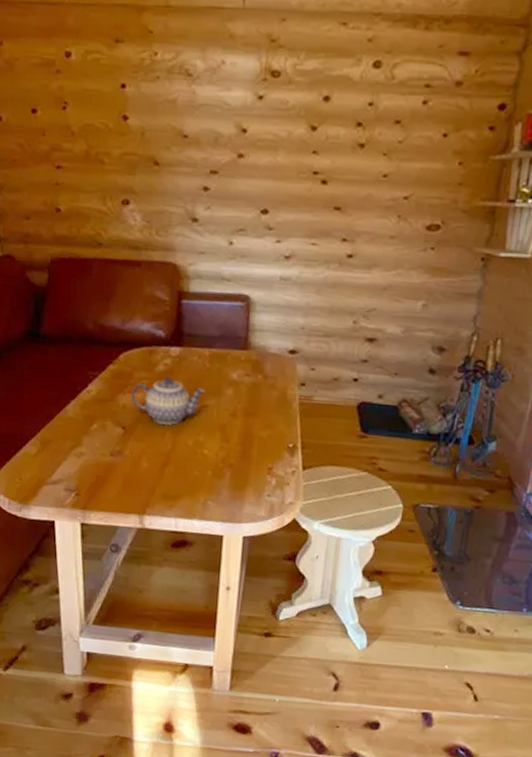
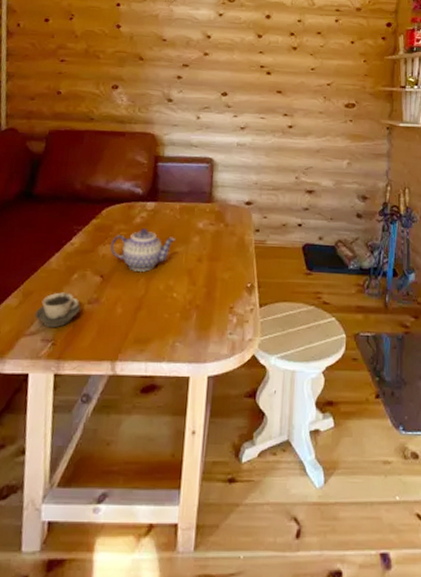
cup: none [55,442,103,479] -> present [34,292,80,328]

